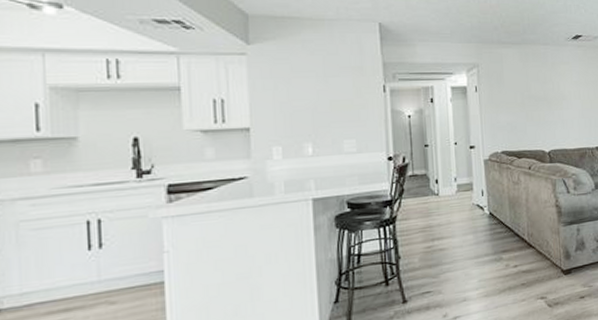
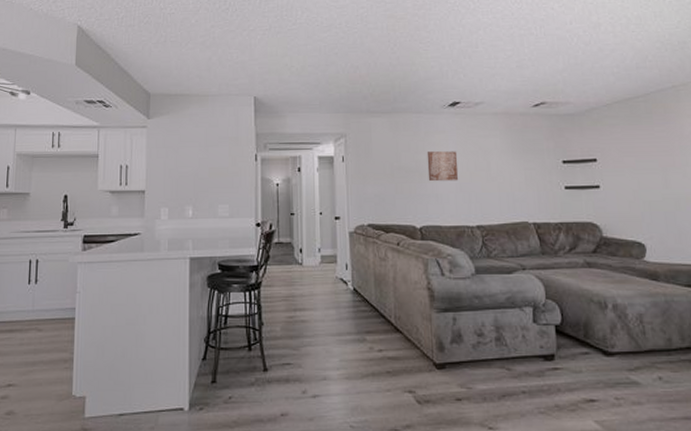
wall art: none [553,81,581,109] -> present [427,151,459,182]

